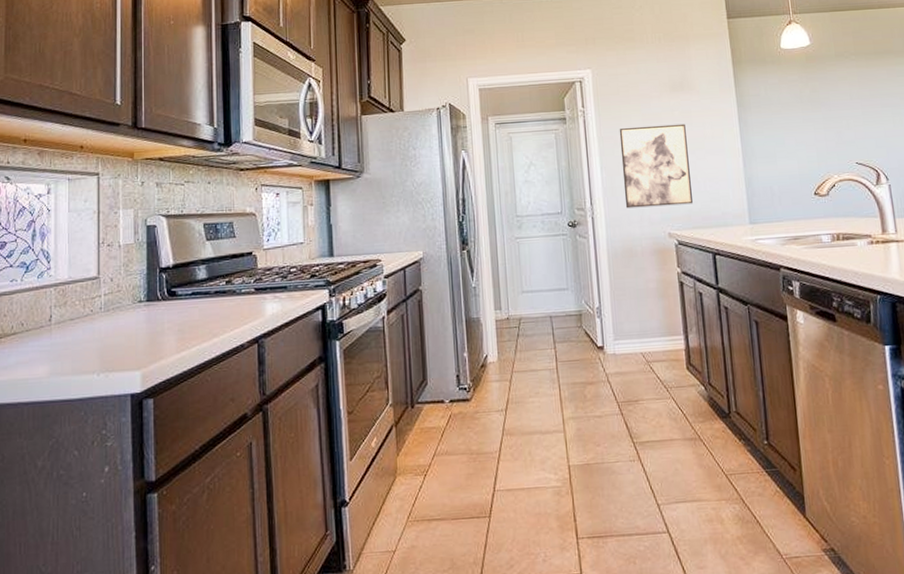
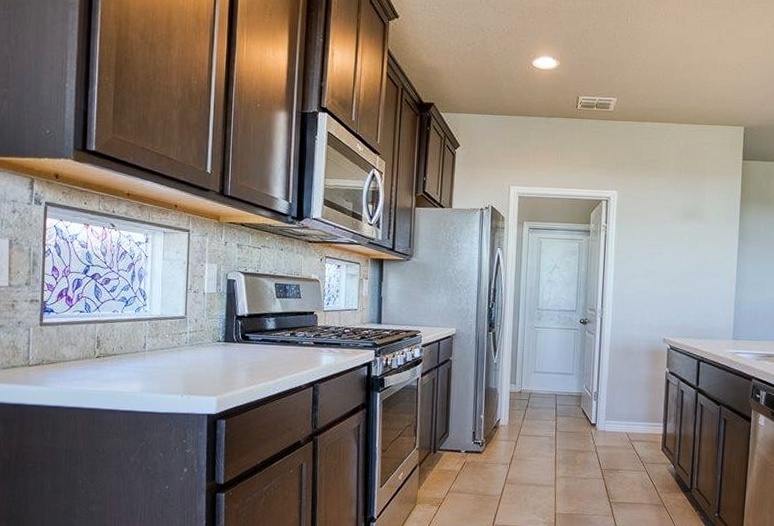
wall art: present [619,123,693,209] -> none [630,245,691,317]

